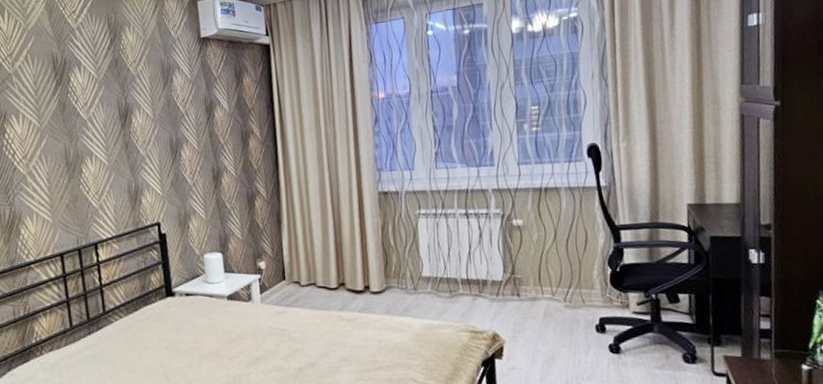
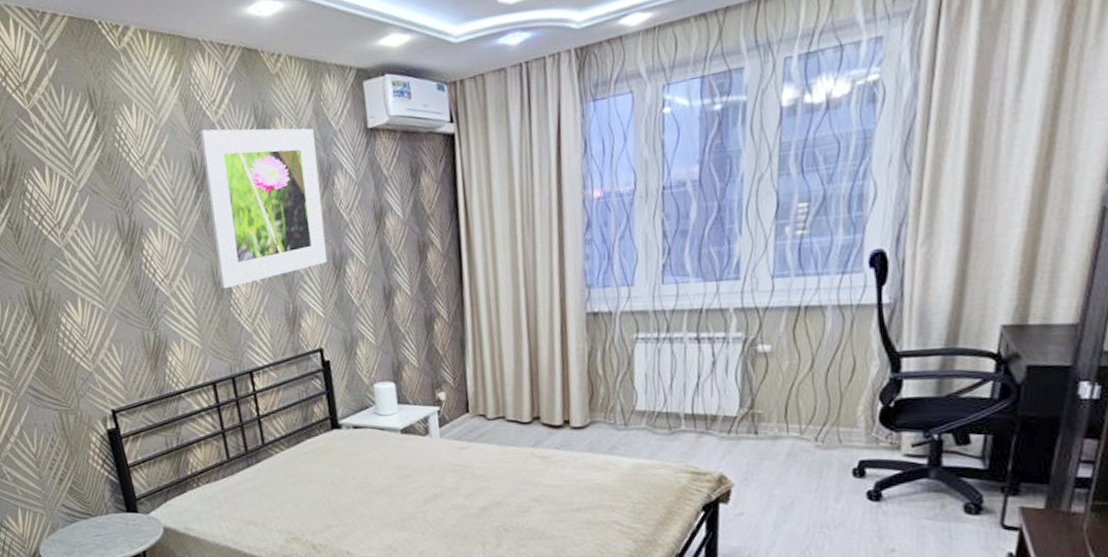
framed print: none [61,33,165,169] -> present [200,128,327,289]

